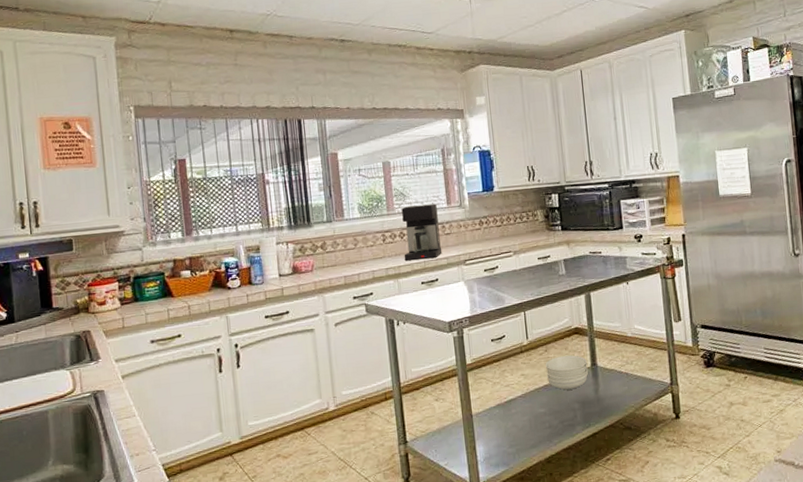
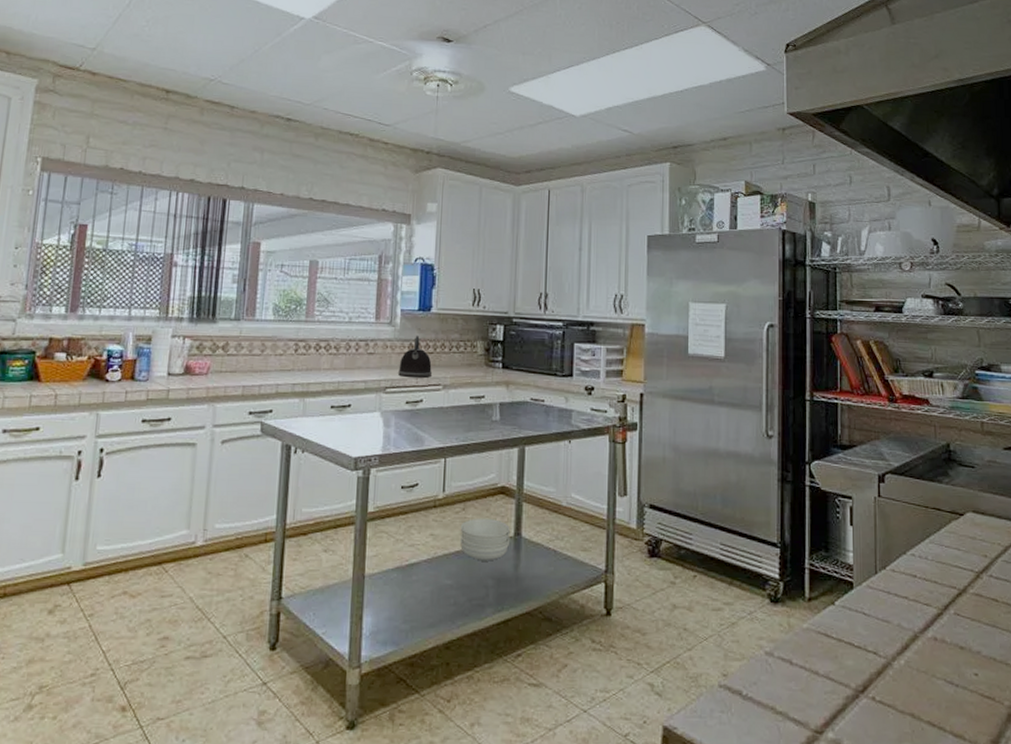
coffee maker: present [401,204,443,262] -> none [315,315,363,380]
kettle: none [473,213,503,250] -> present [398,336,433,379]

